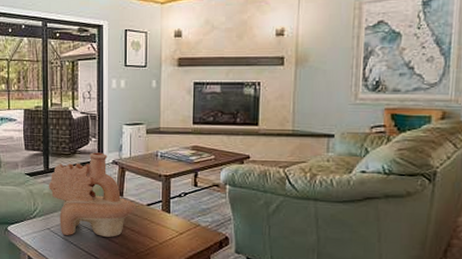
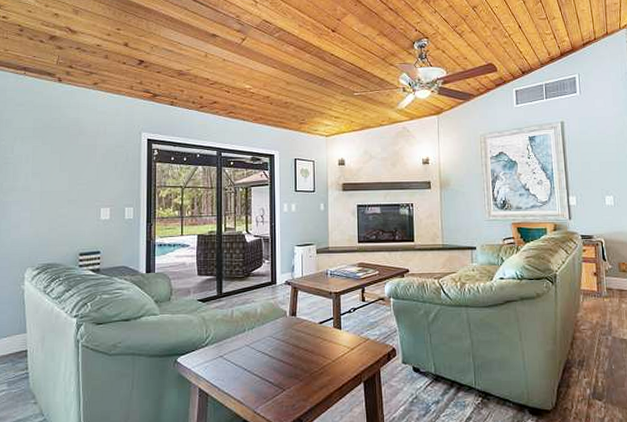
decorative vase: present [49,152,137,237] -> none [222,274,310,361]

